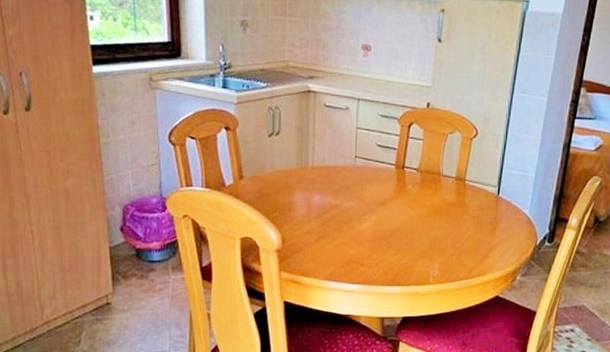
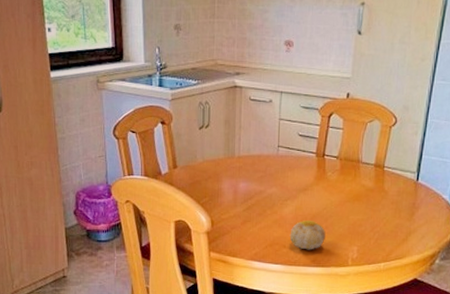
fruit: none [368,236,406,268] -> present [289,220,326,250]

